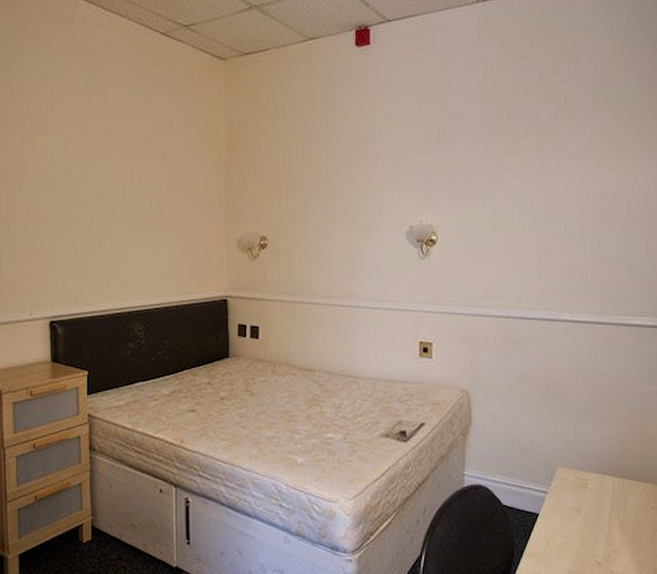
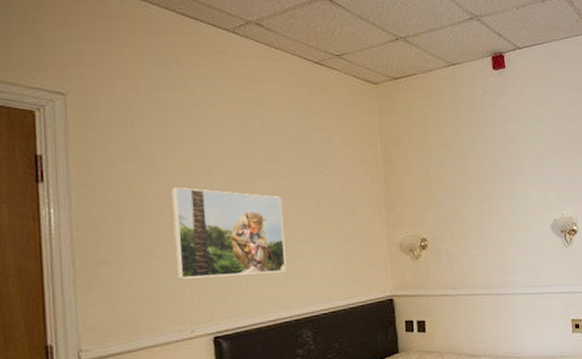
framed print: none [16,164,121,261] -> present [172,187,286,279]

